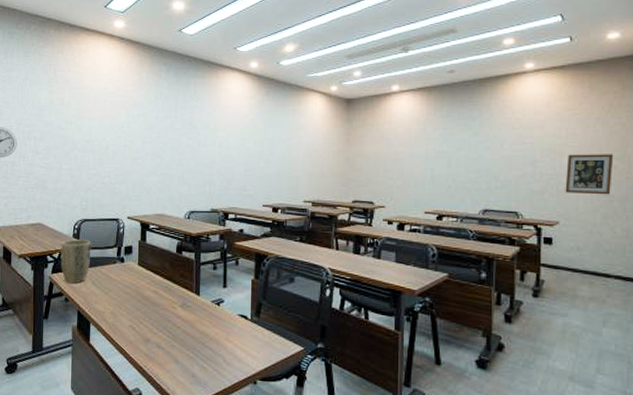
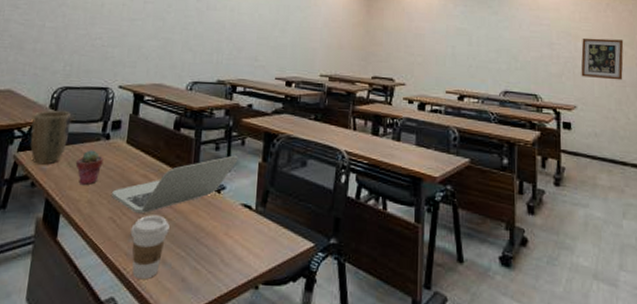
potted succulent: none [98,271,121,299] -> present [75,150,104,185]
laptop: none [130,273,233,322] -> present [112,155,238,213]
coffee cup: none [147,324,179,374] -> present [130,215,170,279]

